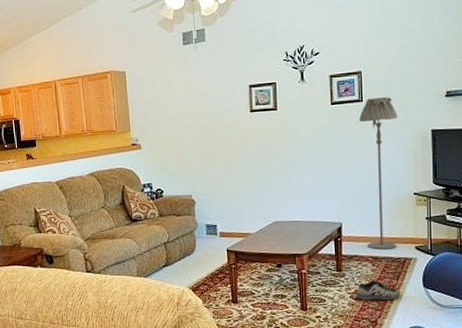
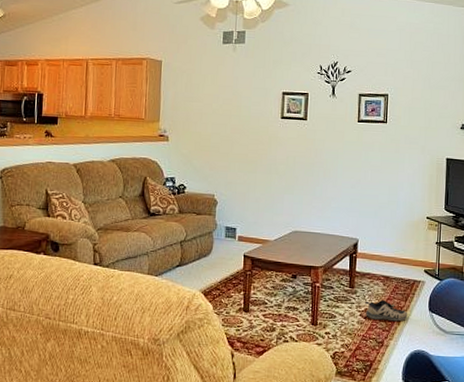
floor lamp: present [359,97,398,250] -> none [380,121,418,270]

